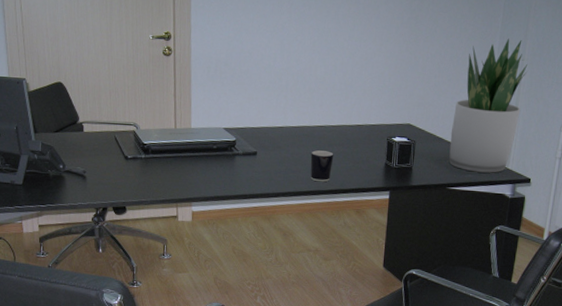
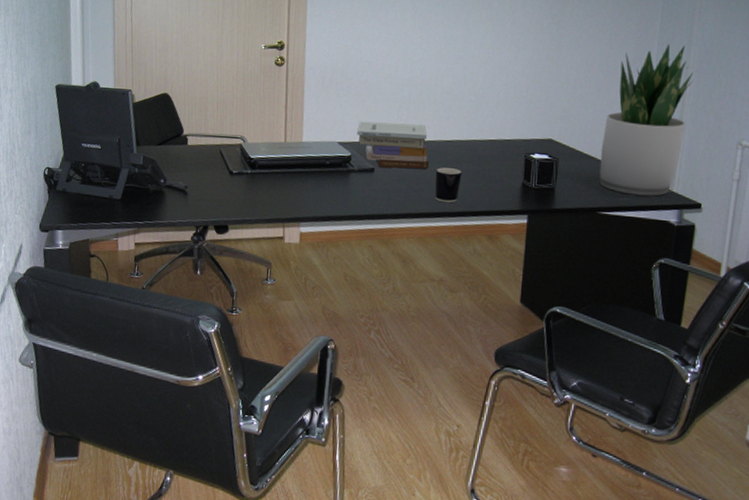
books: none [241,108,304,152] -> present [357,121,428,169]

